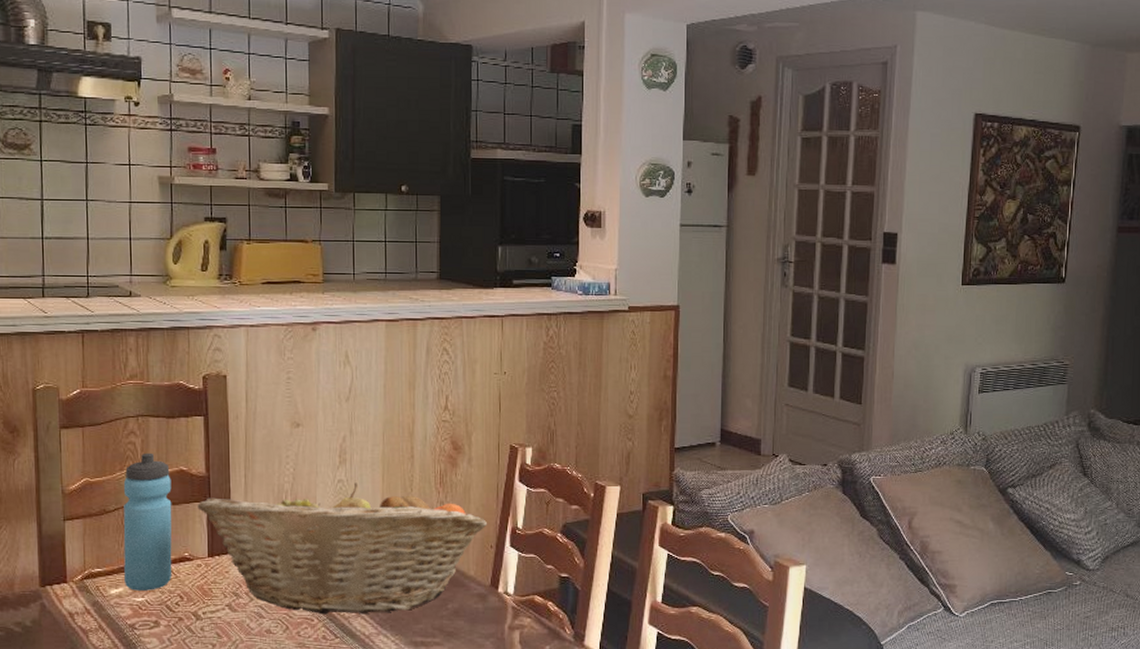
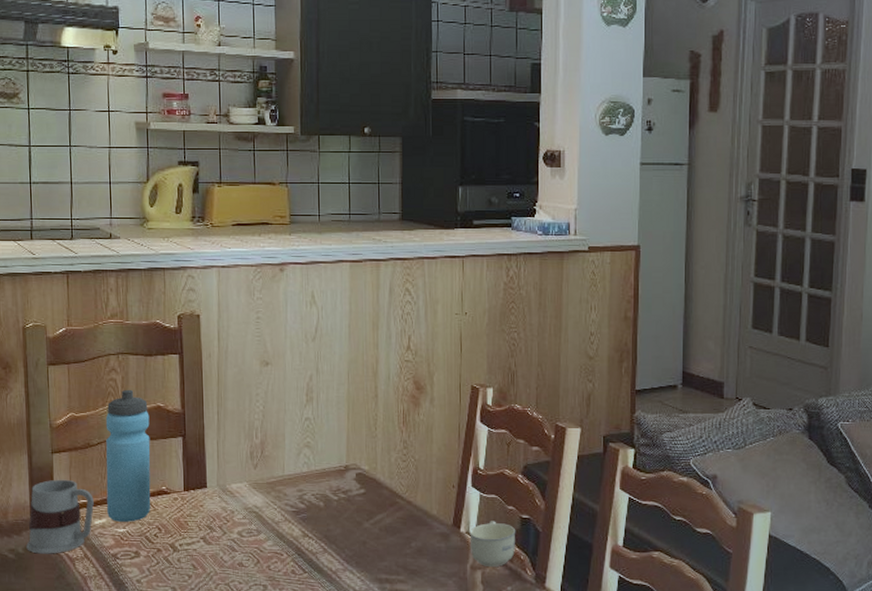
mug: none [35,547,110,626] -> present [26,479,94,554]
fruit basket: present [197,482,488,615] -> none [174,421,450,550]
cup: none [508,580,555,627] -> present [469,521,516,568]

